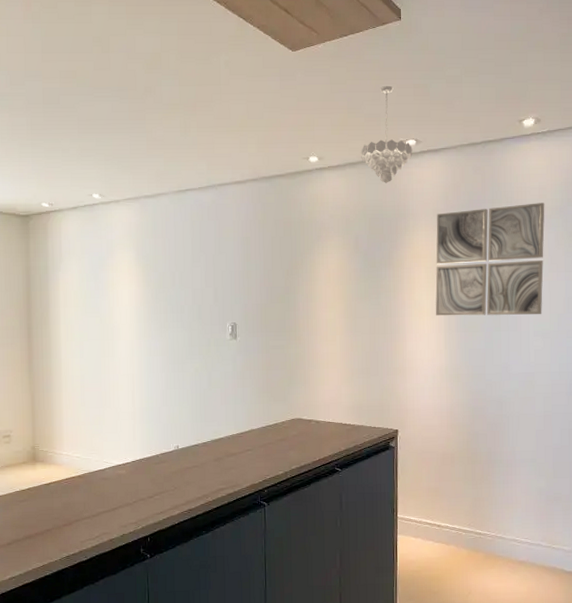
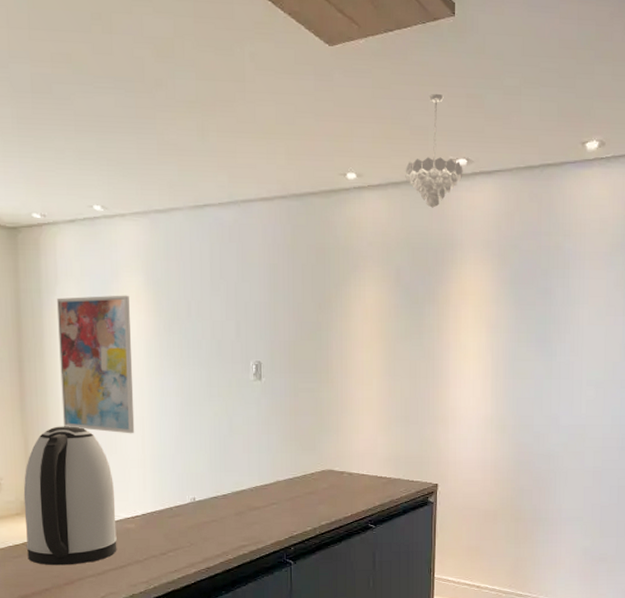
kettle: none [29,384,110,509] -> present [23,426,117,566]
wall art: none [60,269,126,390] -> present [56,295,135,434]
wall art: present [435,203,545,316] -> none [483,237,605,362]

